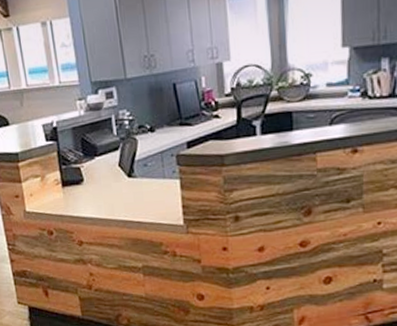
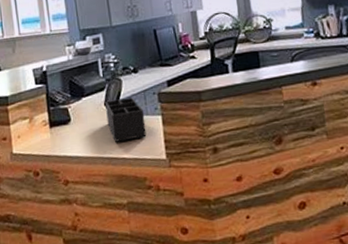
desk organizer: none [120,159,163,205] -> present [105,97,147,142]

